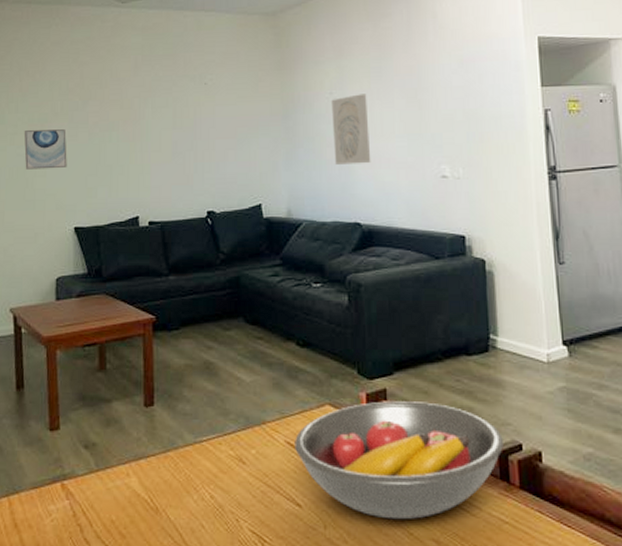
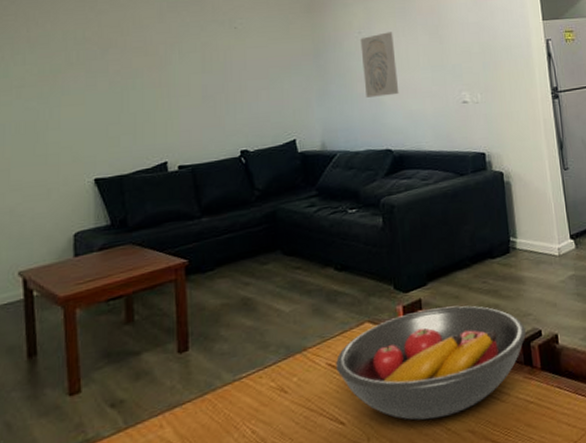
wall art: present [24,129,67,170] -> none [33,79,85,124]

